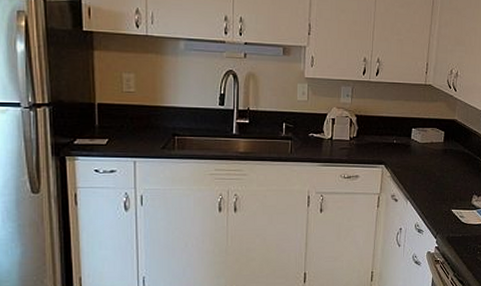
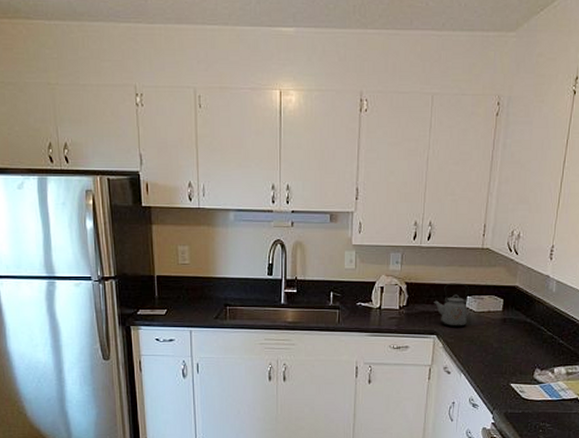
kettle: none [381,116,415,157] -> present [432,283,470,327]

